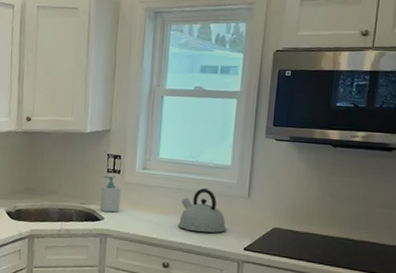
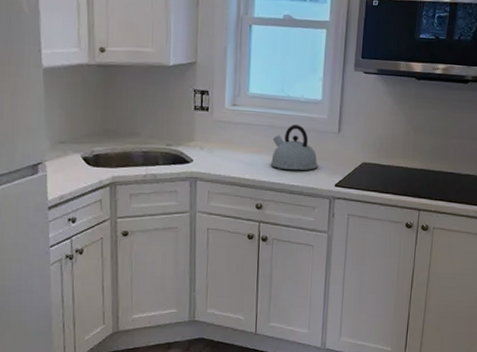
soap bottle: present [99,175,121,213] -> none [188,113,210,154]

